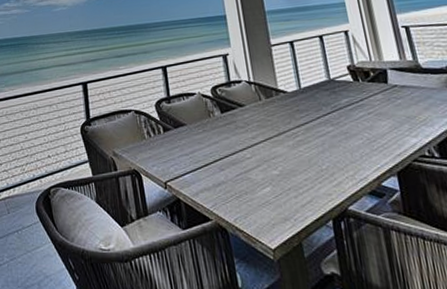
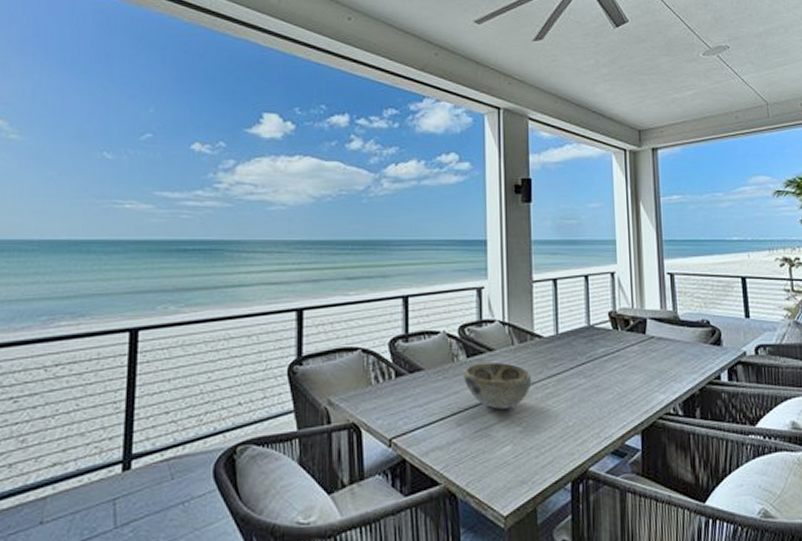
decorative bowl: none [220,116,283,156] -> present [464,363,532,409]

